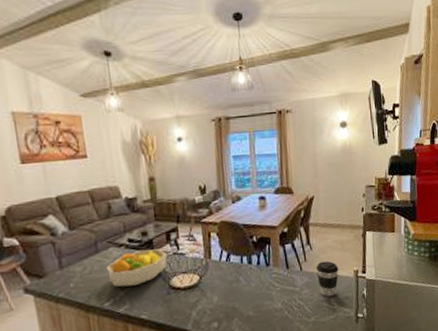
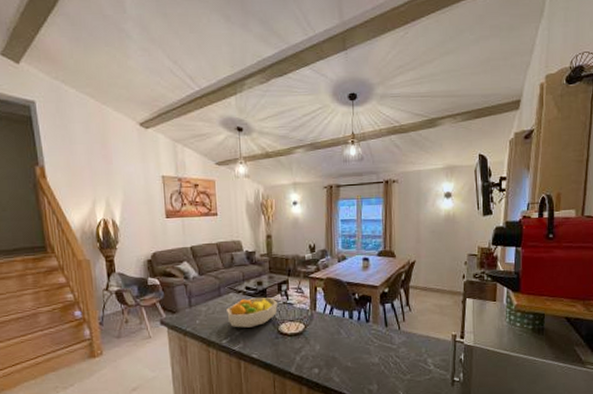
coffee cup: present [315,261,339,297] -> none [413,323,437,357]

